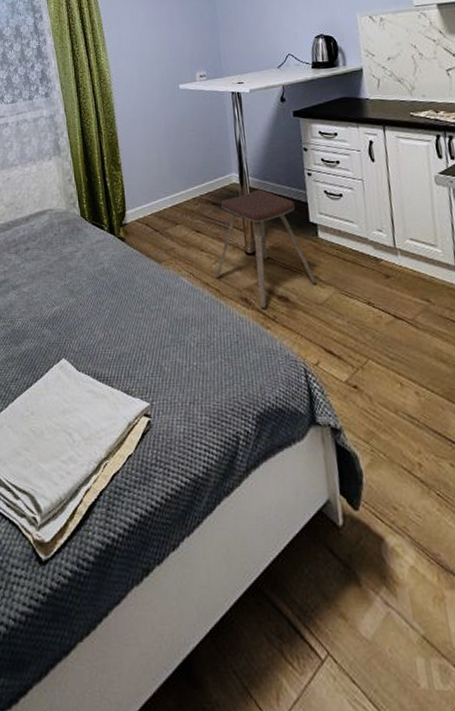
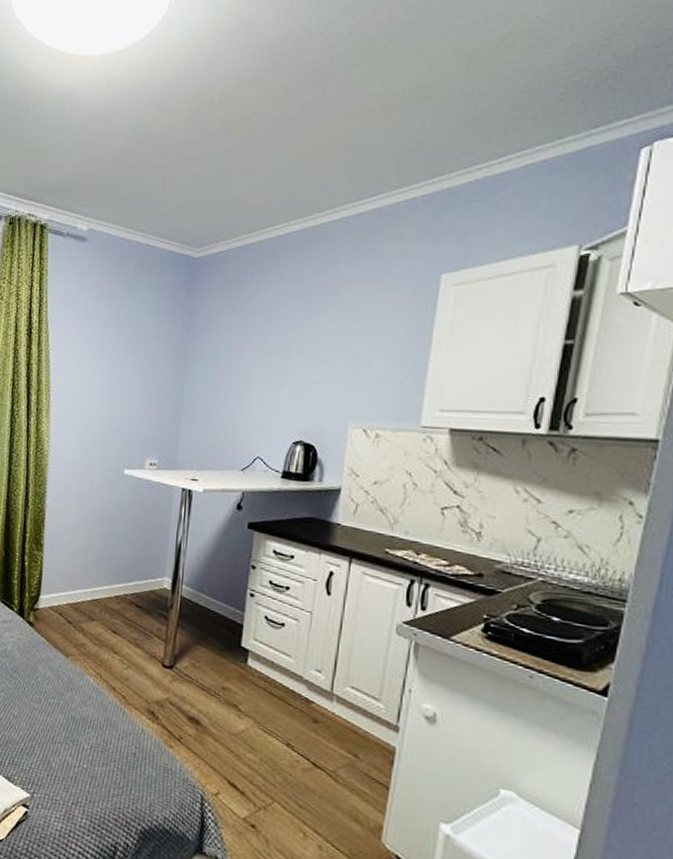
music stool: present [215,189,316,309] -> none [124,600,235,726]

